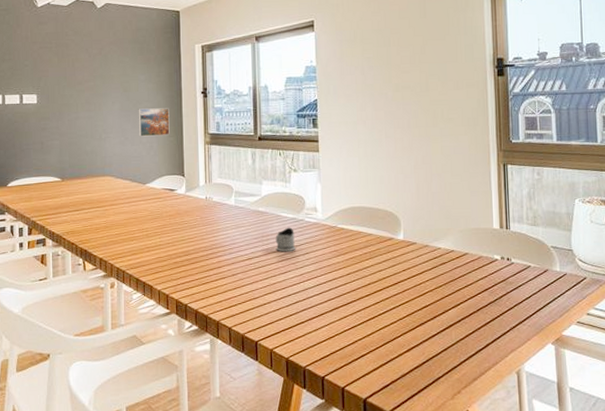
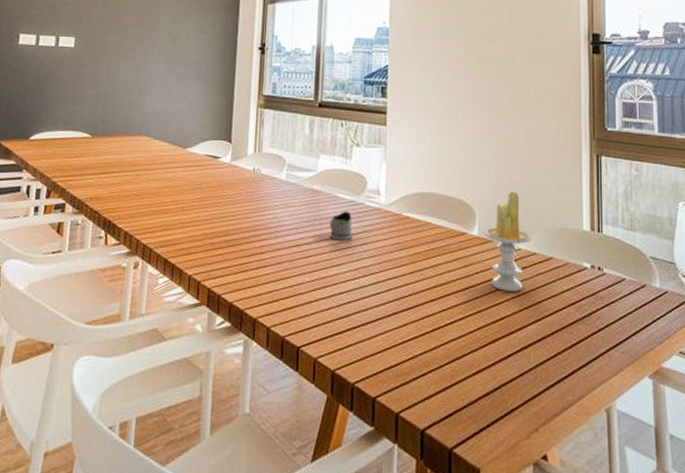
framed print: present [138,108,170,137] -> none [184,61,221,95]
candle: none [407,200,450,283] -> present [482,191,532,292]

